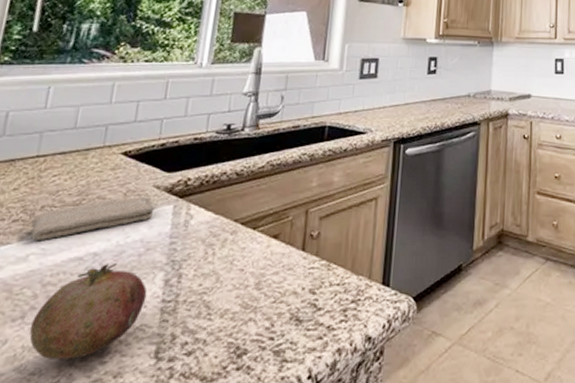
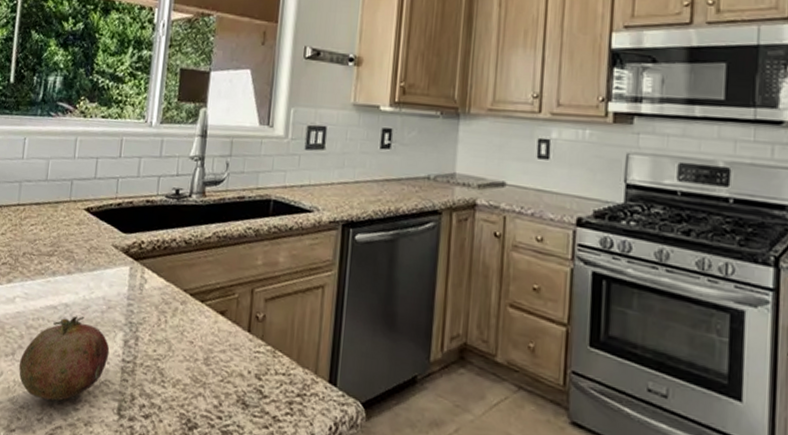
washcloth: present [30,195,157,242] -> none [16,253,115,286]

